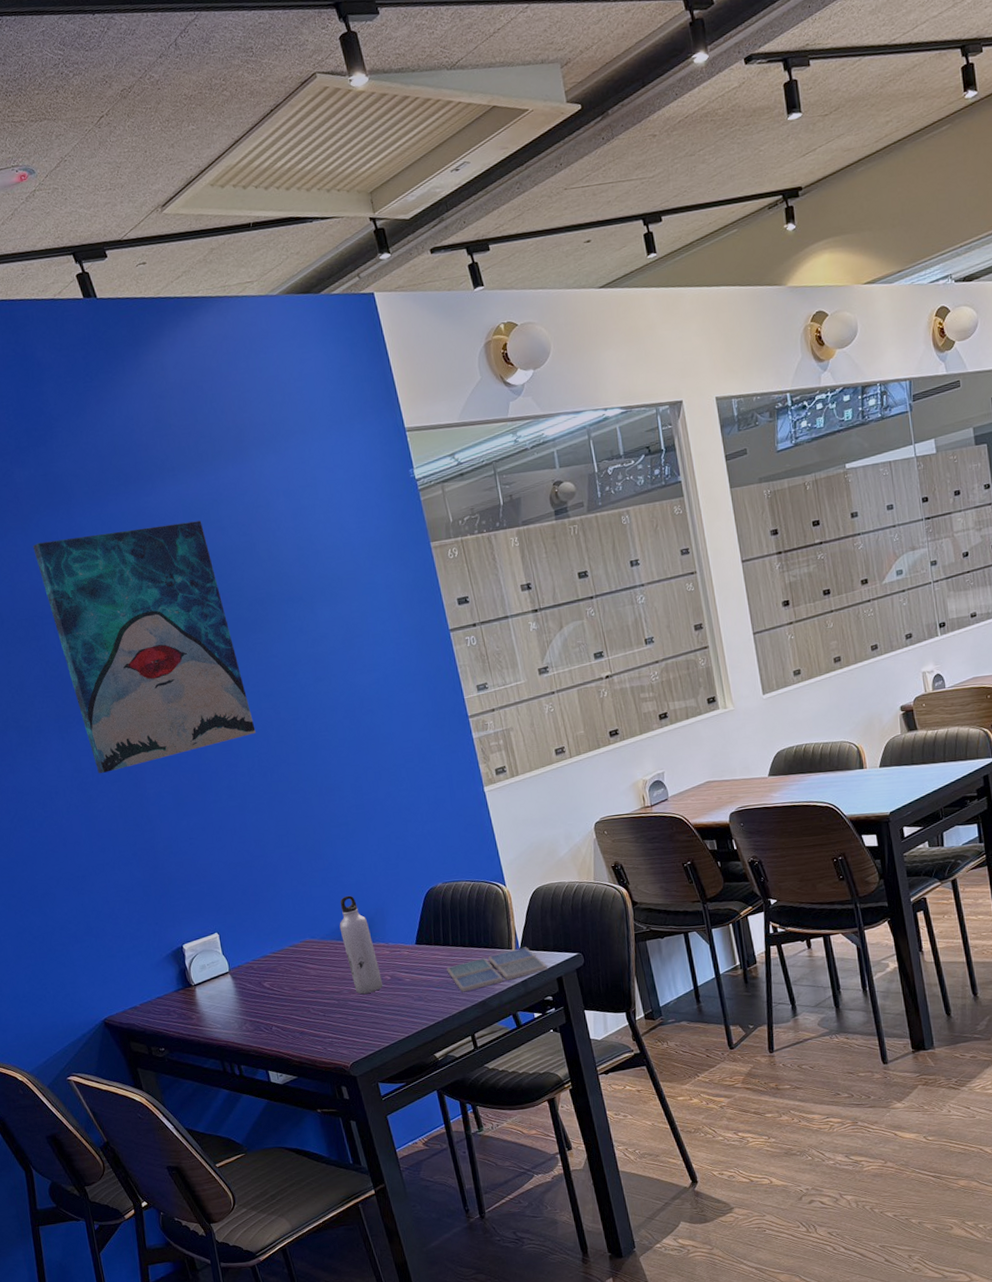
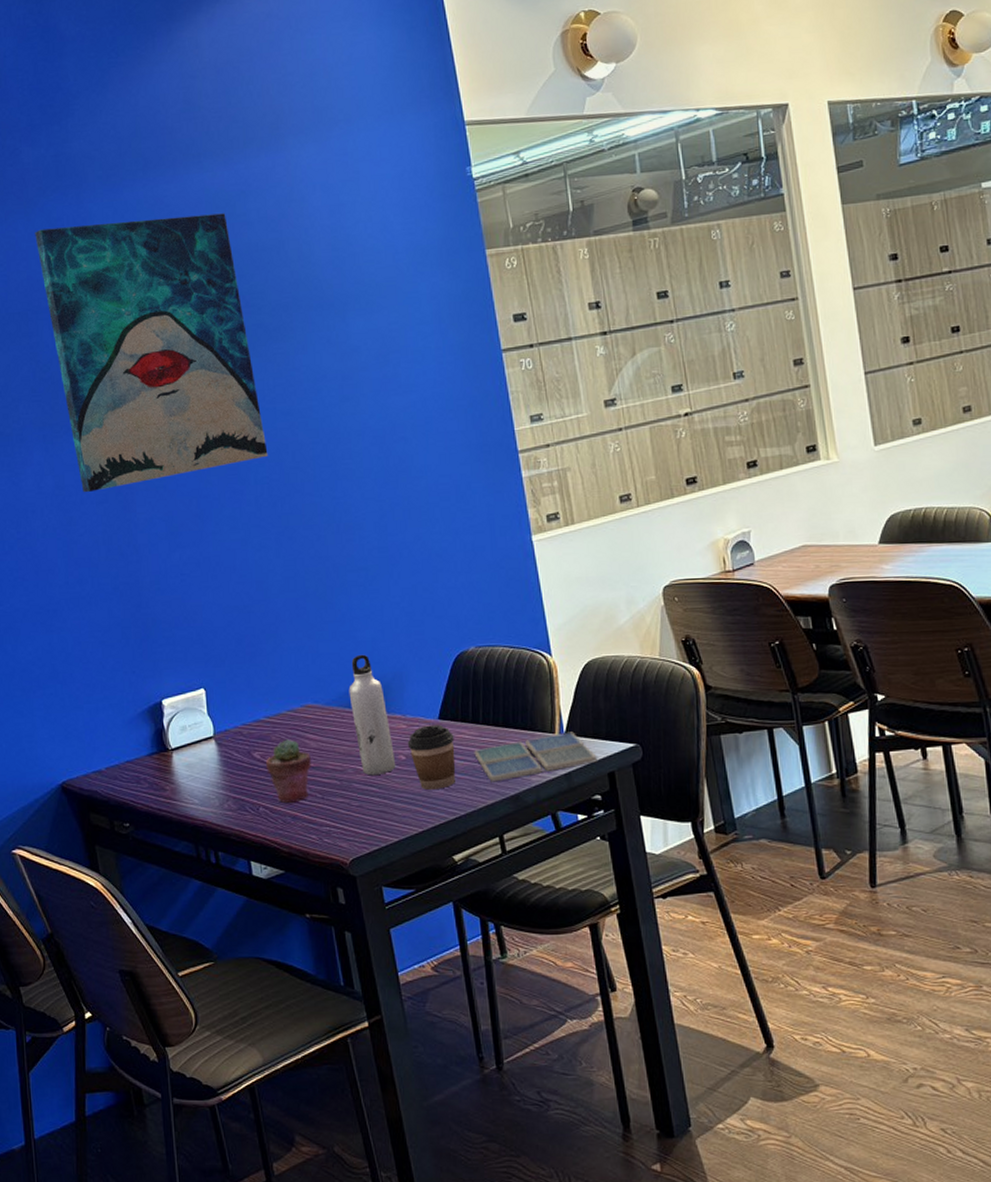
potted succulent: none [275,969,313,1022] -> present [266,739,311,803]
coffee cup: none [391,949,433,1002] -> present [407,725,456,790]

